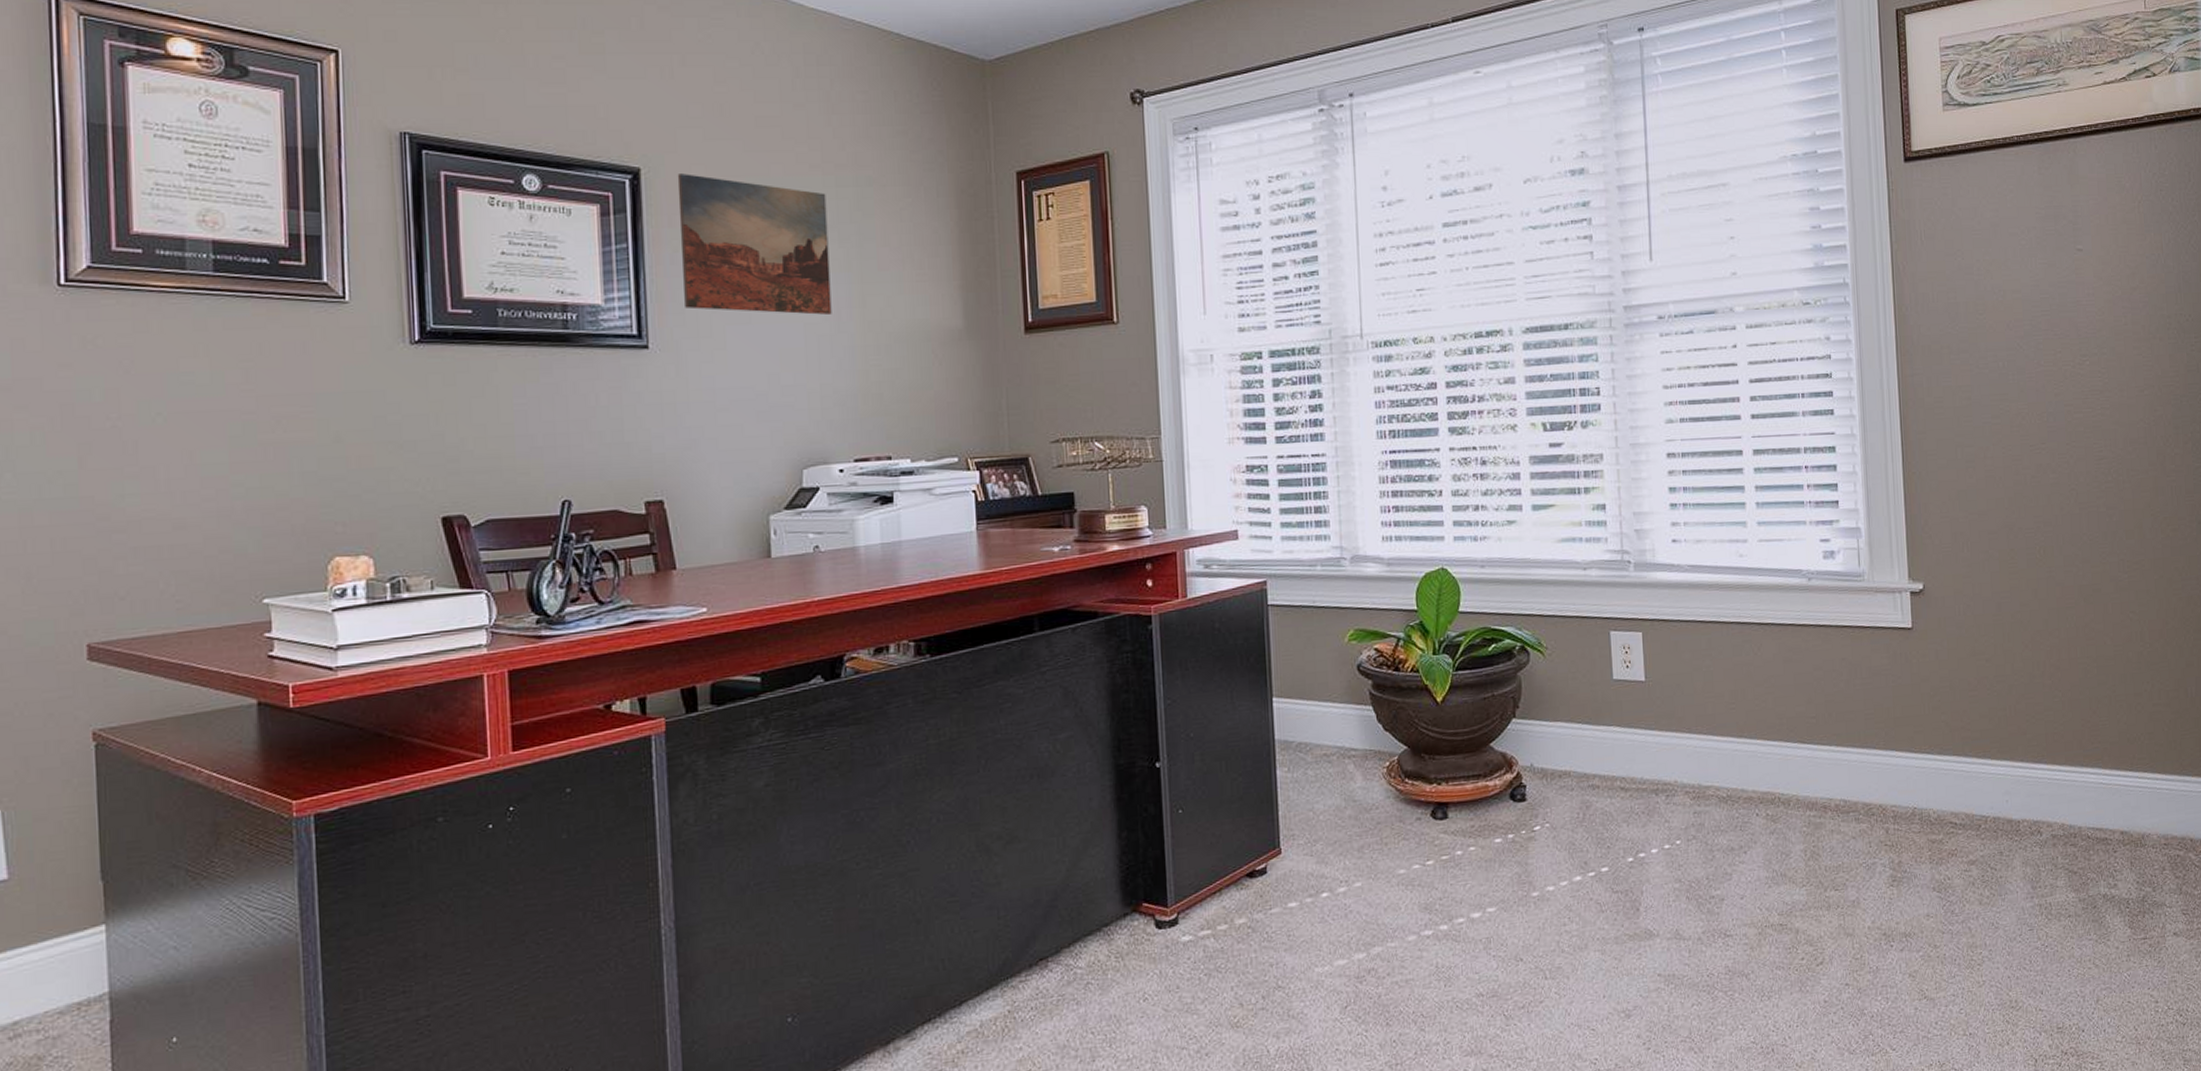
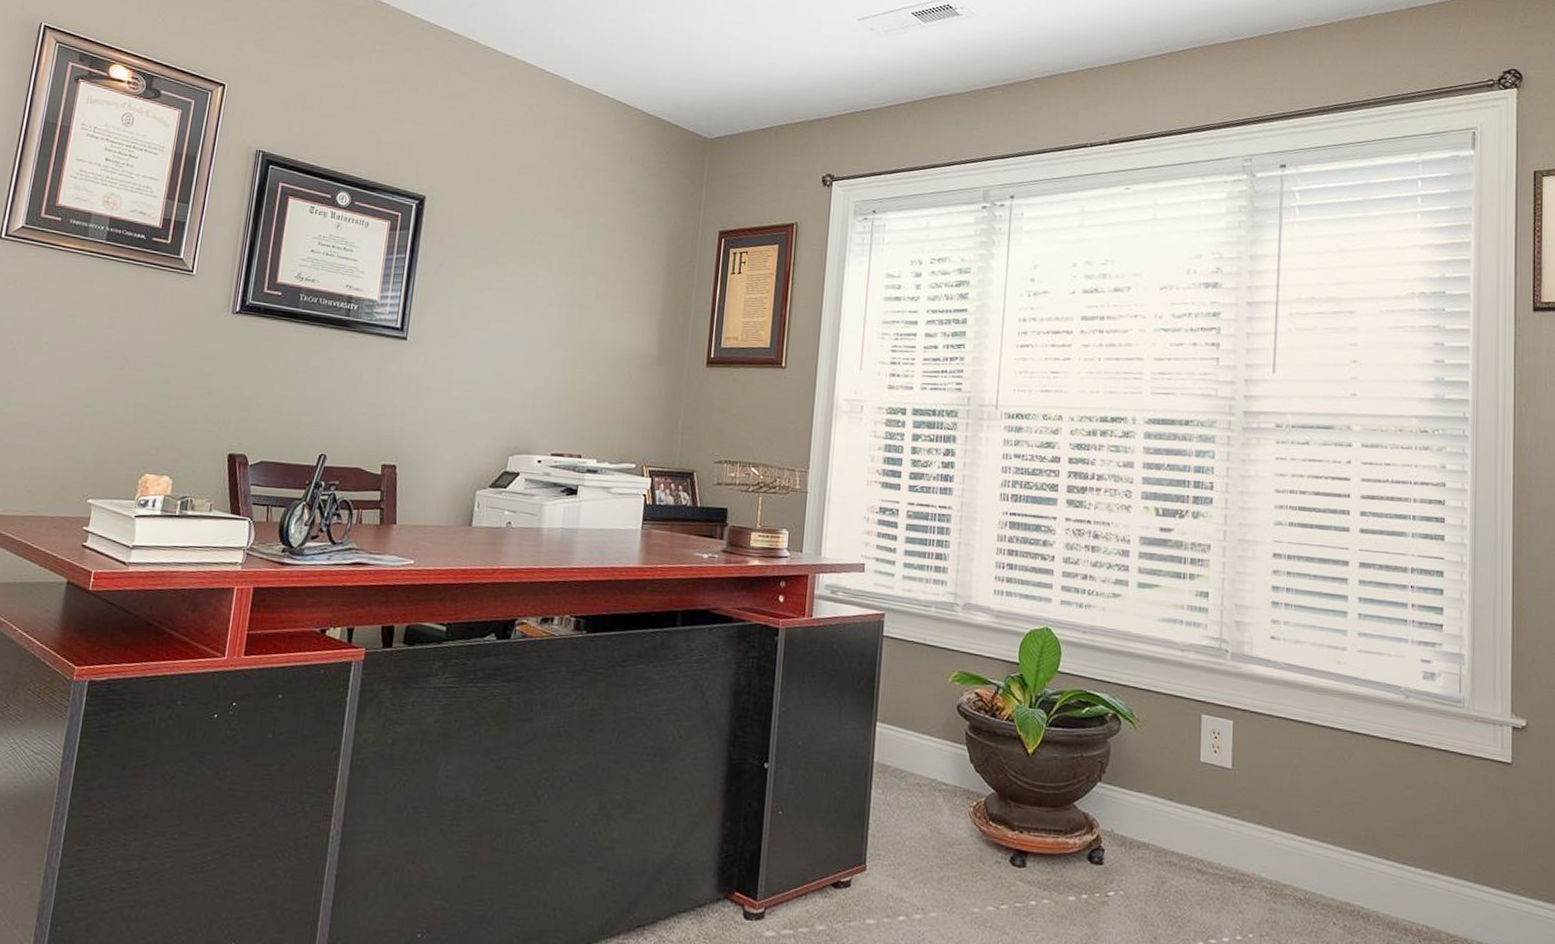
wall art: present [677,174,832,315] -> none [440,204,564,330]

